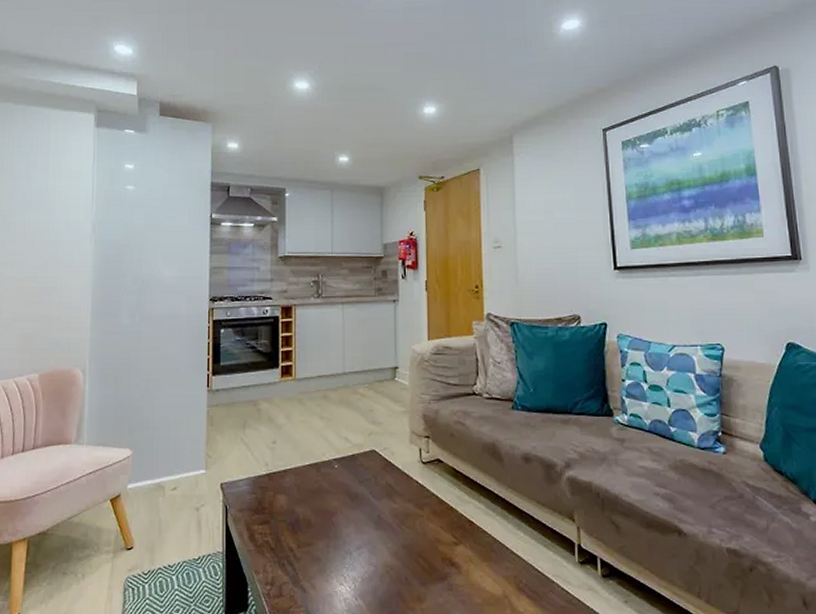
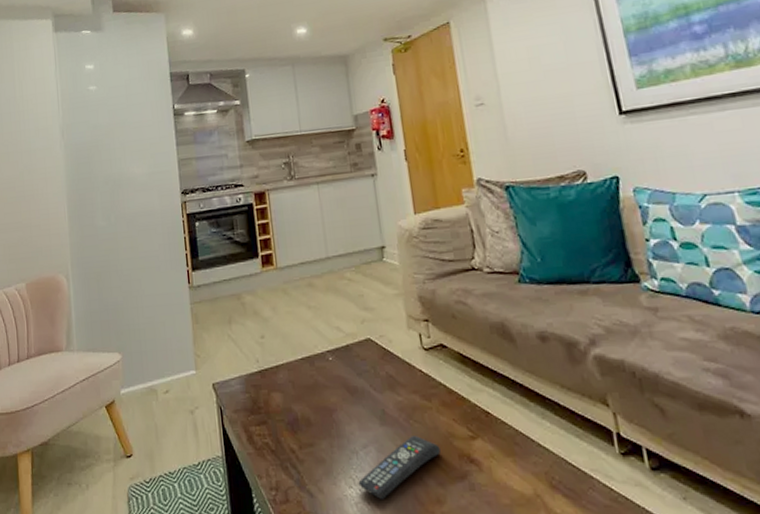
remote control: none [349,540,426,597] -> present [358,436,441,500]

